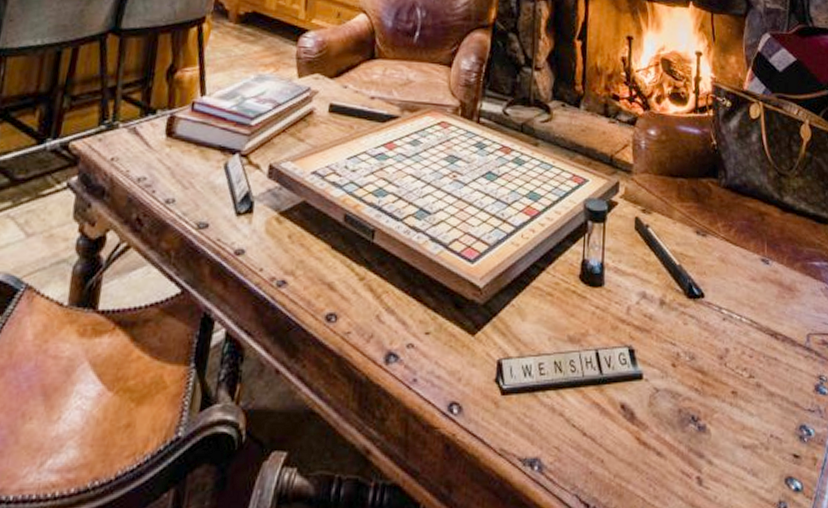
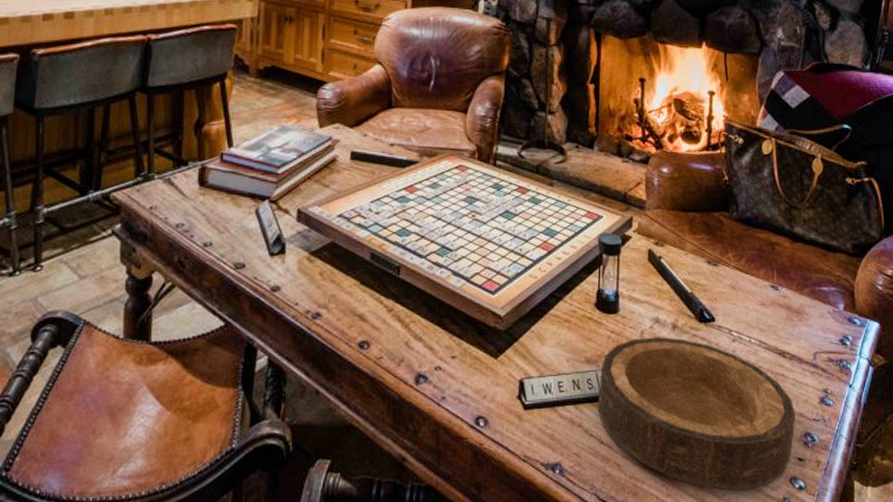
wooden bowl: none [580,314,789,493] -> present [597,337,795,491]

